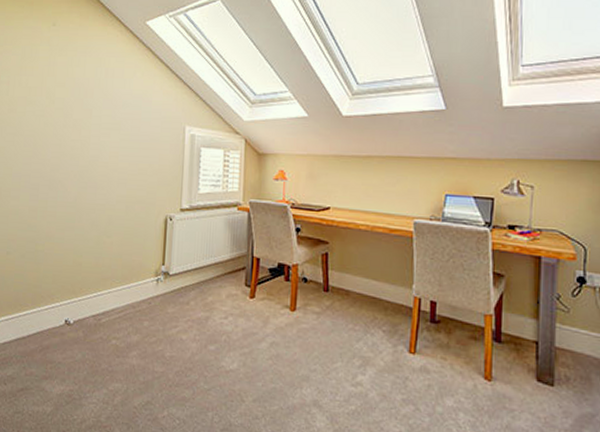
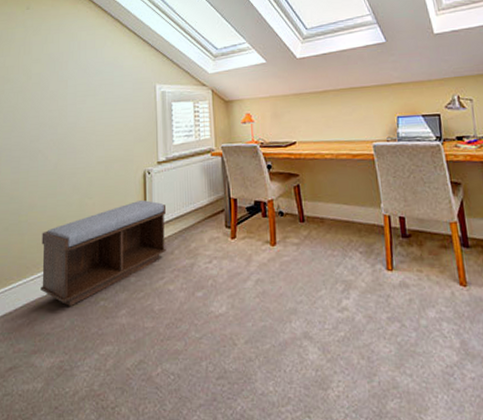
bench: none [54,246,185,341] -> present [40,200,166,307]

